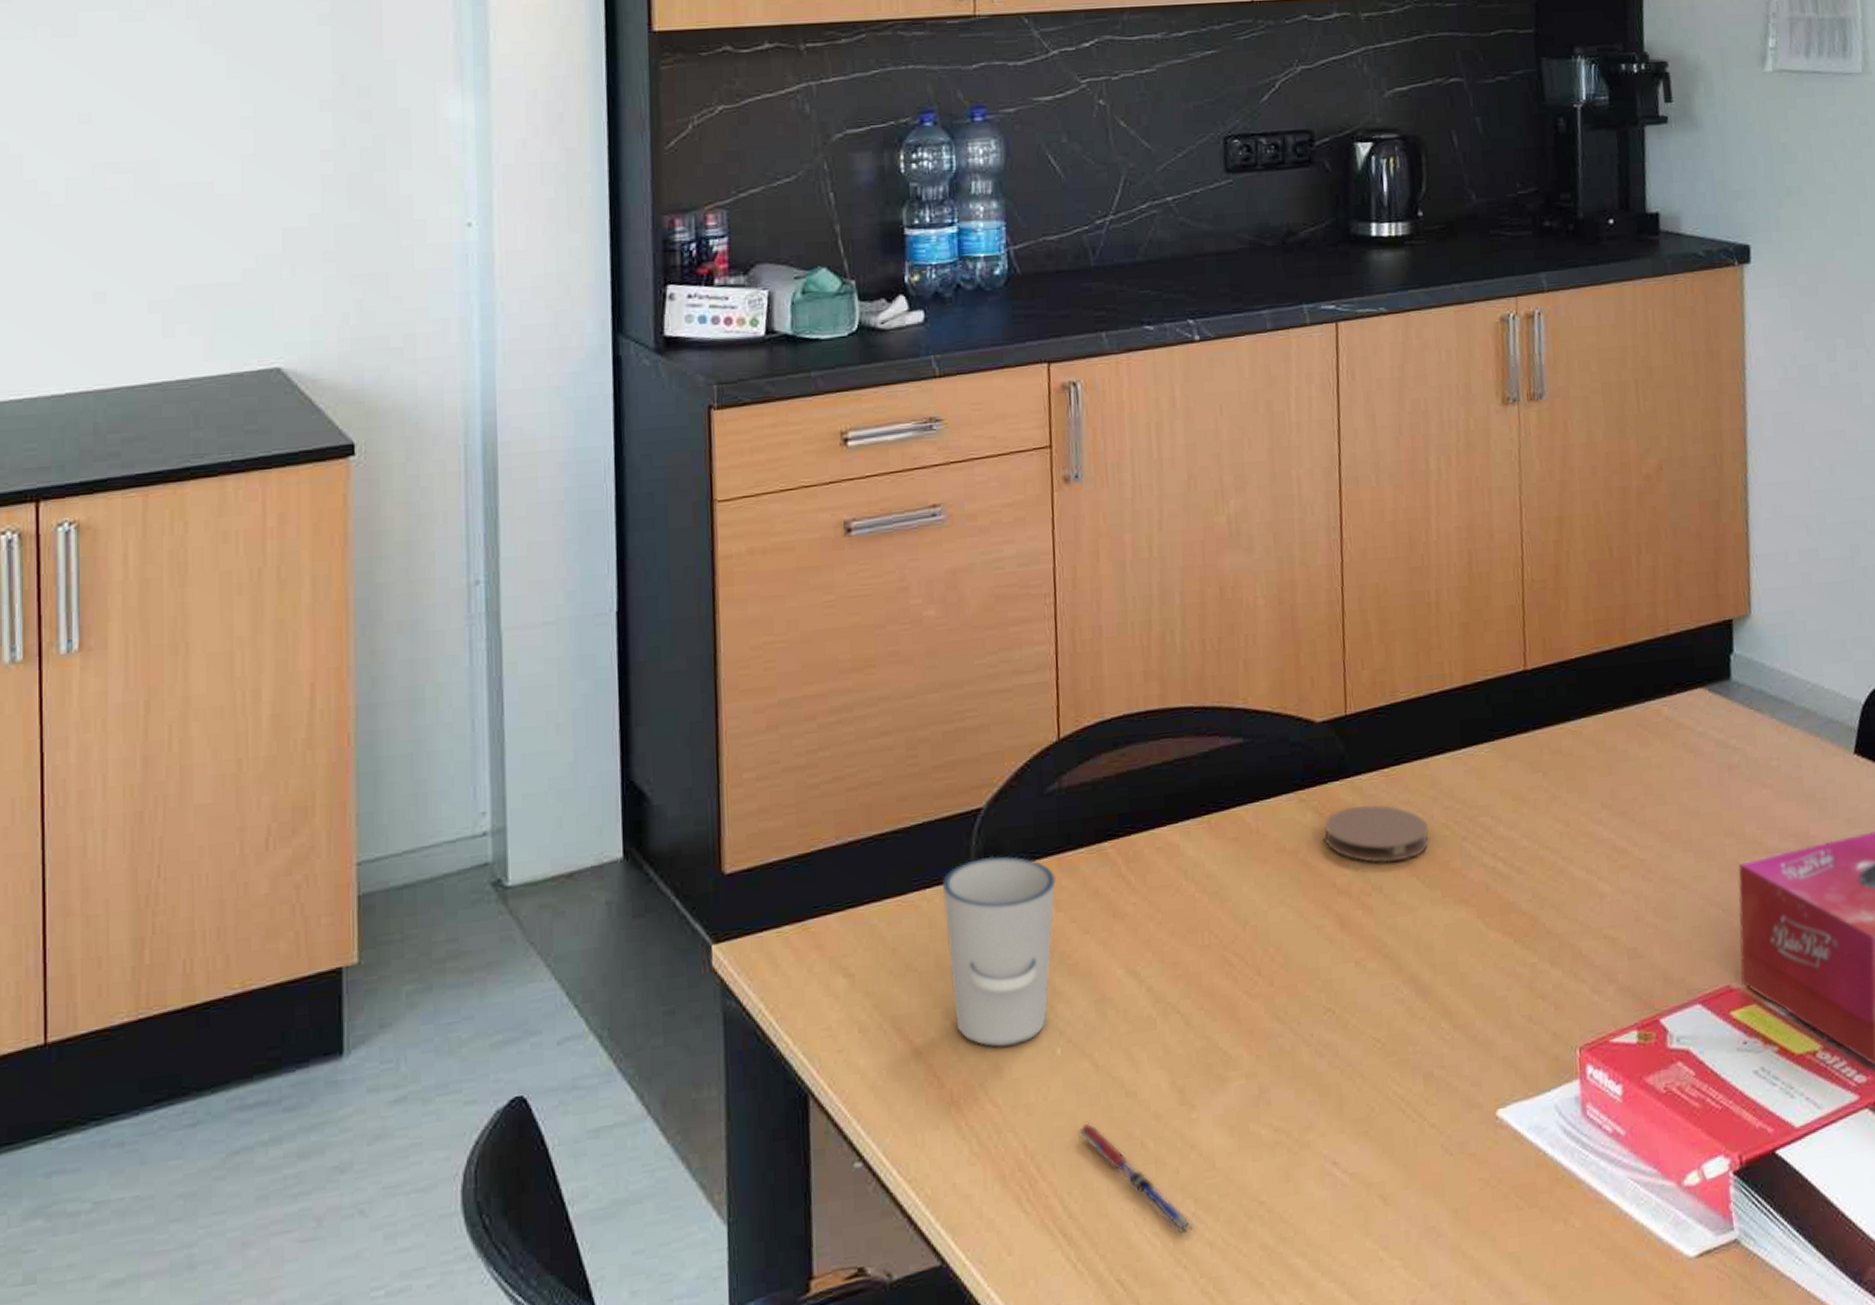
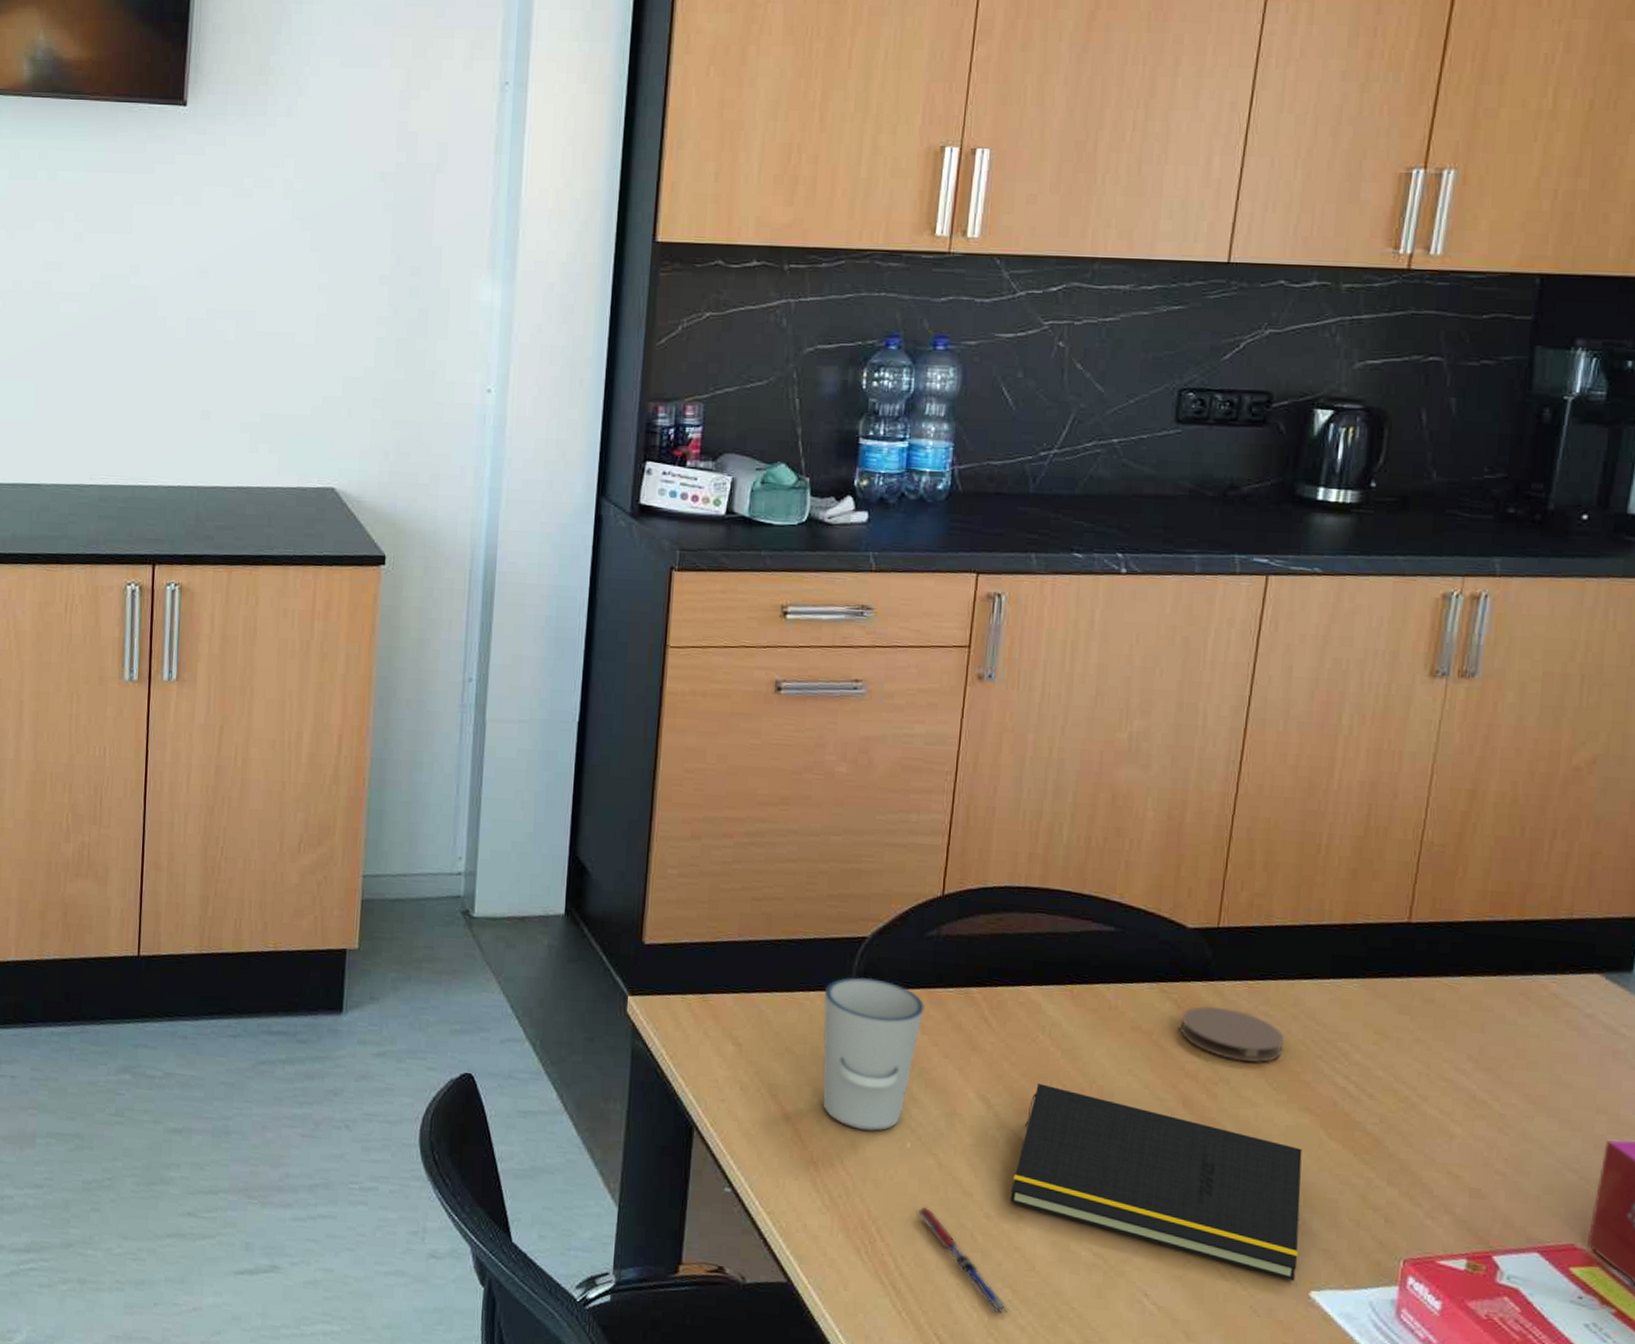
notepad: none [1177,939,1480,1104] -> present [1010,1084,1302,1281]

